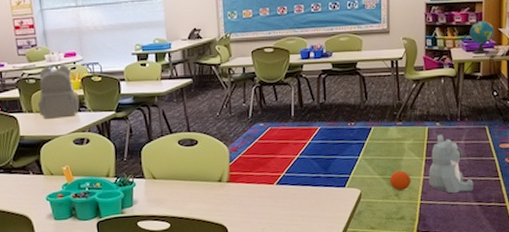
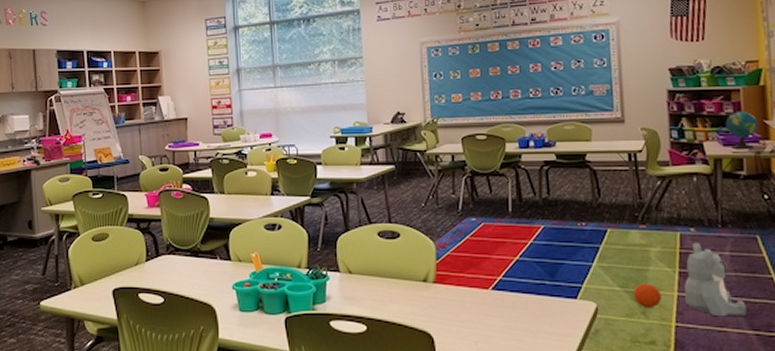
backpack: present [37,63,80,119] -> none [230,144,273,201]

